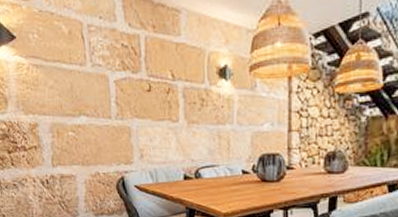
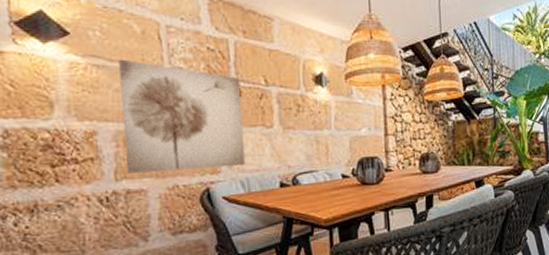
wall art: none [52,59,154,161] -> present [118,59,245,173]

